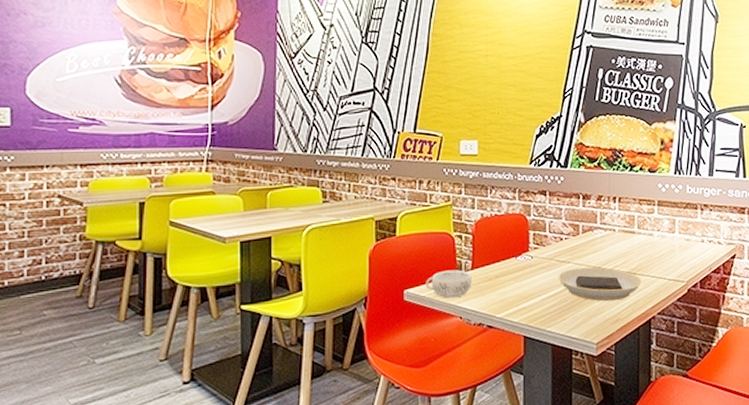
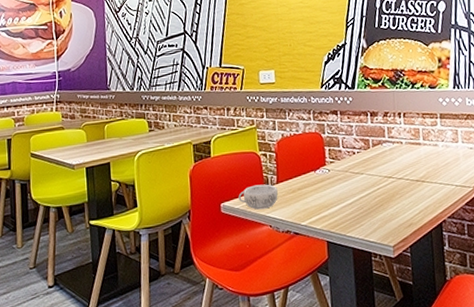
plate: present [558,266,642,302] -> none [353,176,431,208]

